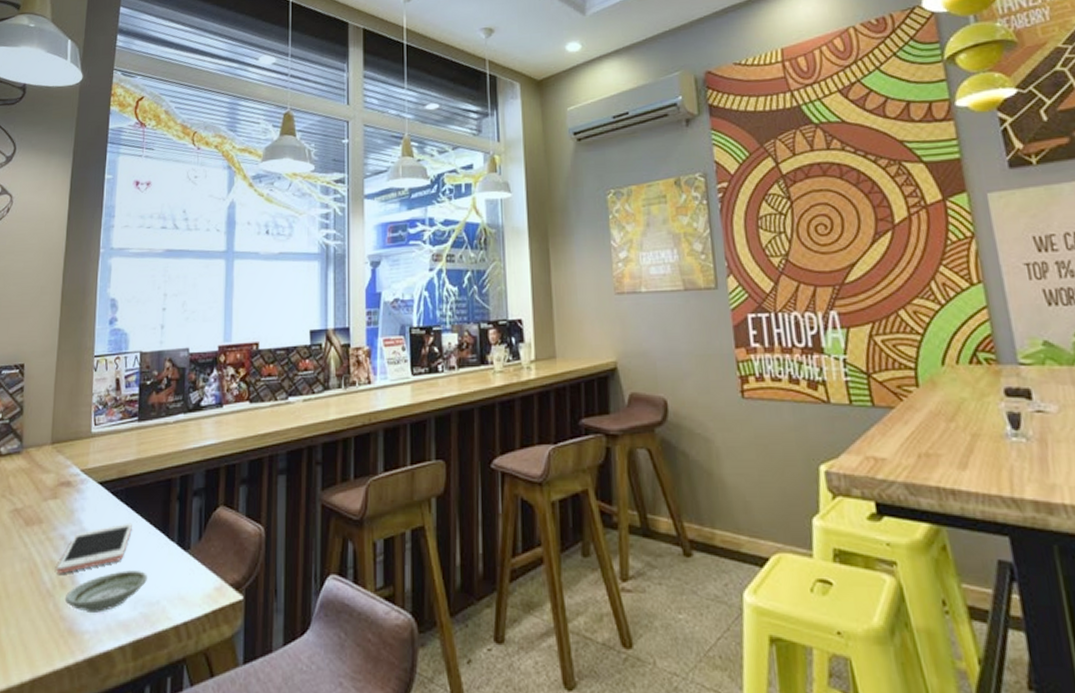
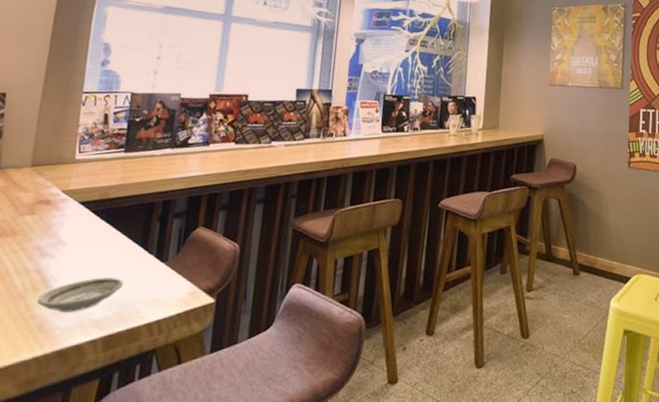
cell phone: present [56,523,132,574] -> none [29,237,112,280]

